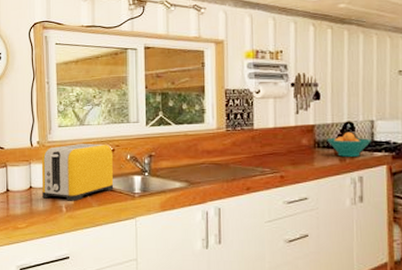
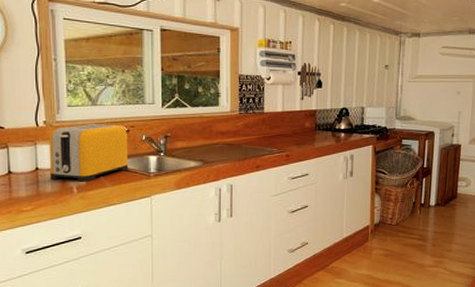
fruit bowl: present [326,131,371,157] -> none [326,116,361,138]

